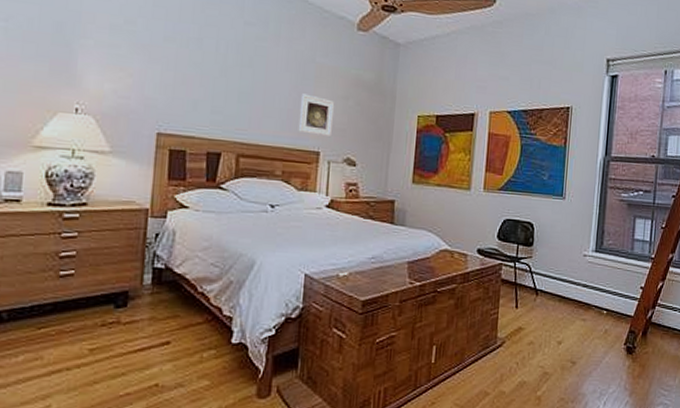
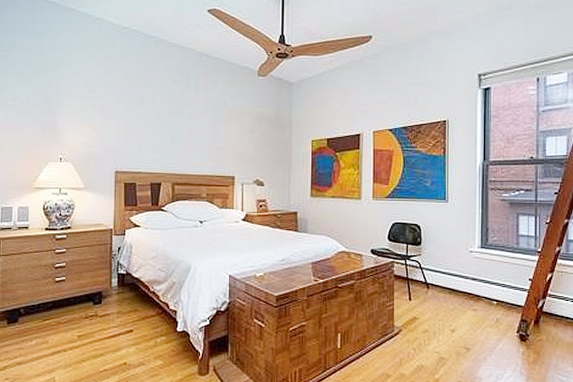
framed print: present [298,93,335,138] -> none [217,131,244,164]

